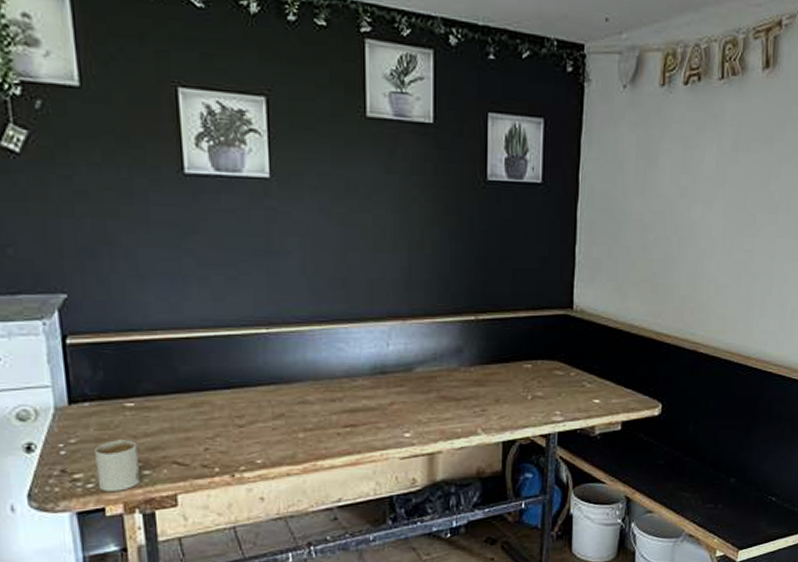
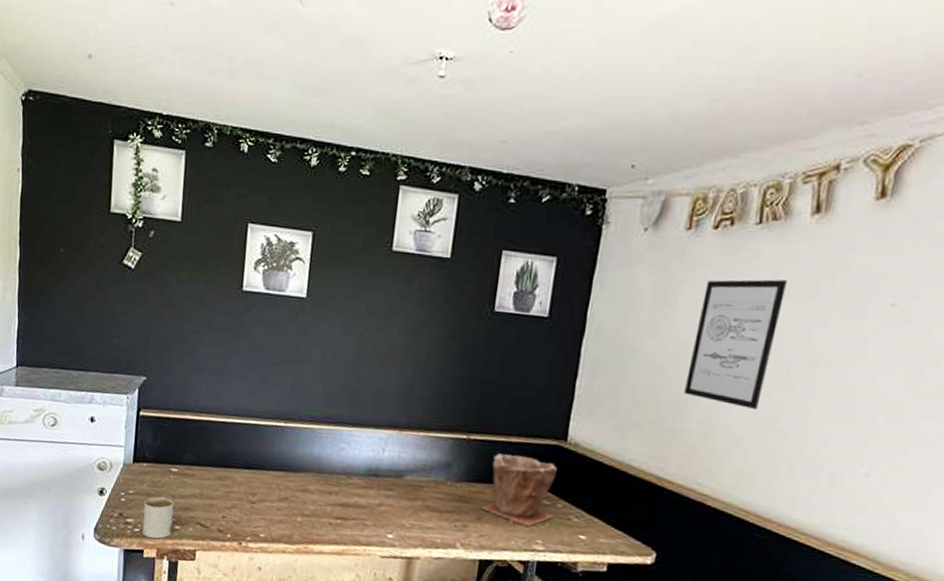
plant pot: none [497,330,569,401] -> present [480,453,558,527]
wall art: none [672,132,748,258] -> present [684,279,787,409]

